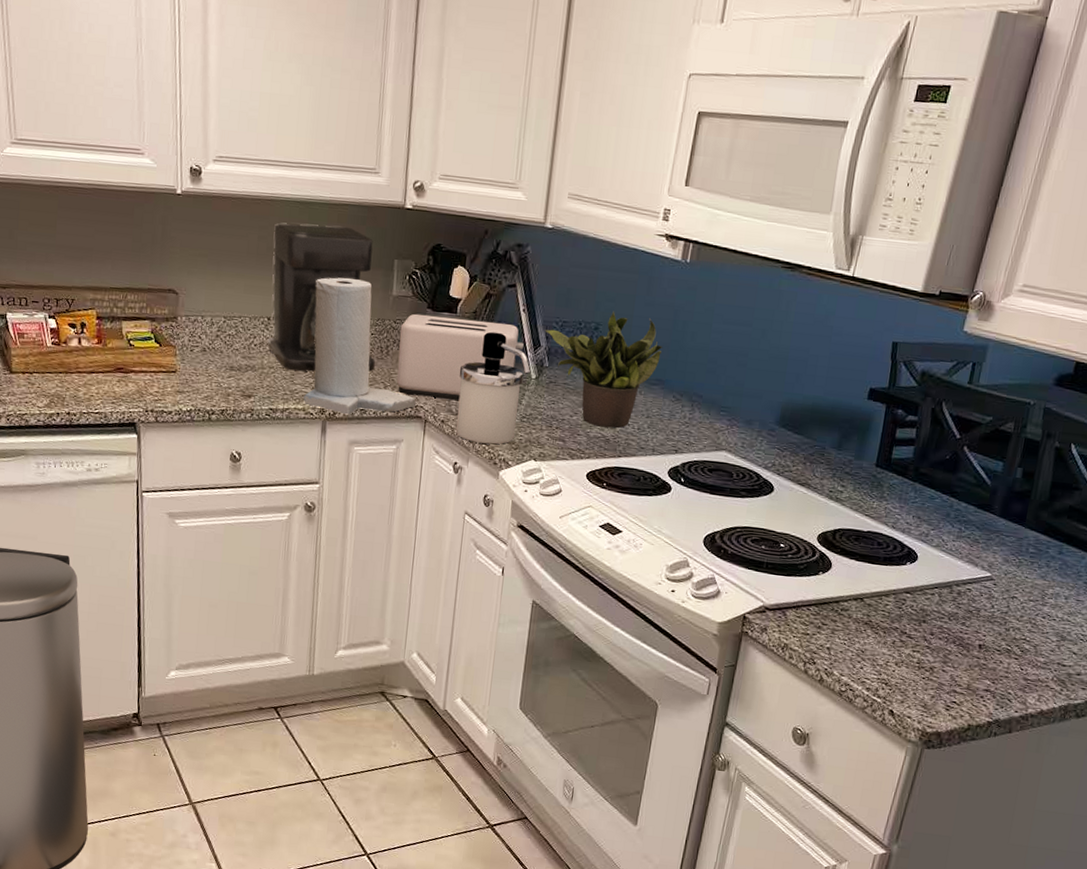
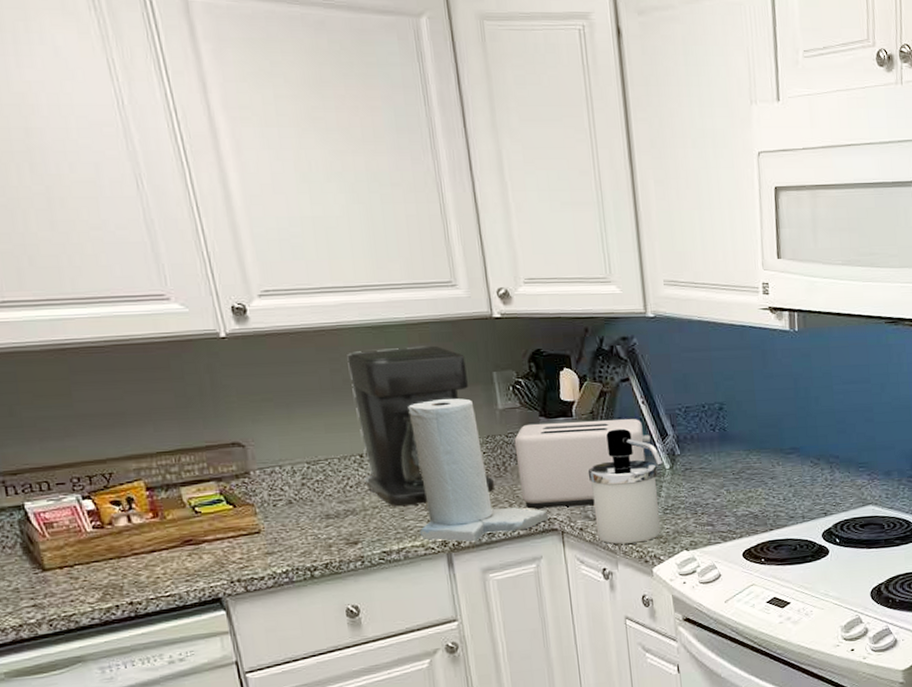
potted plant: present [545,310,663,429] -> none [669,388,791,505]

